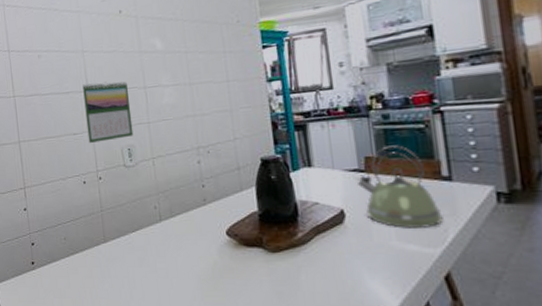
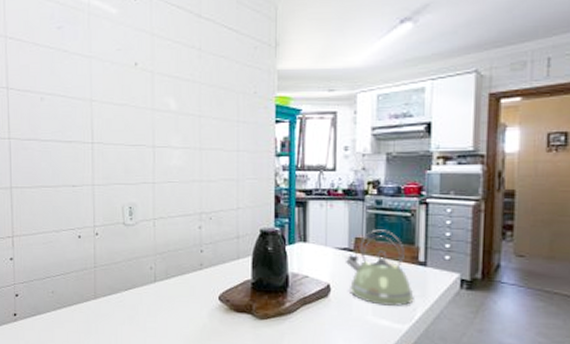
calendar: present [82,81,134,143] -> none [87,135,137,197]

